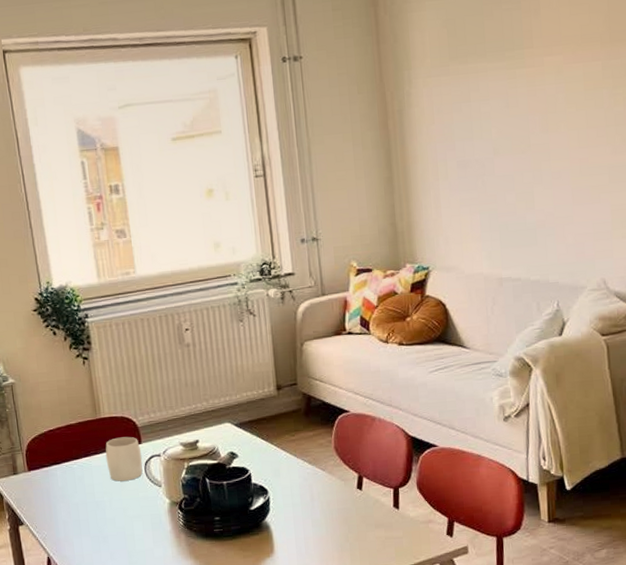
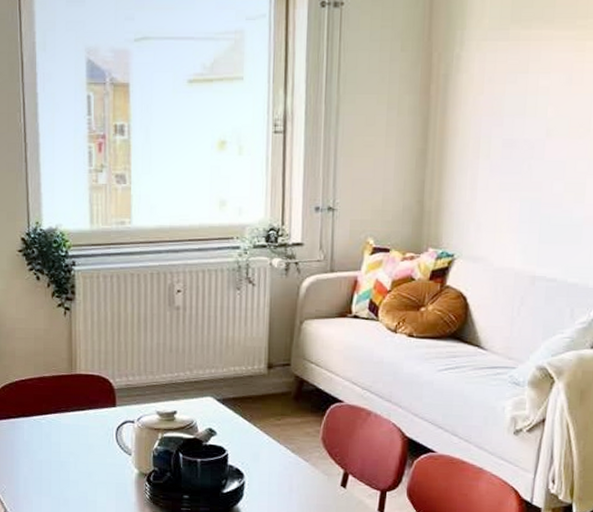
mug: present [105,436,143,482] -> none [76,397,115,444]

